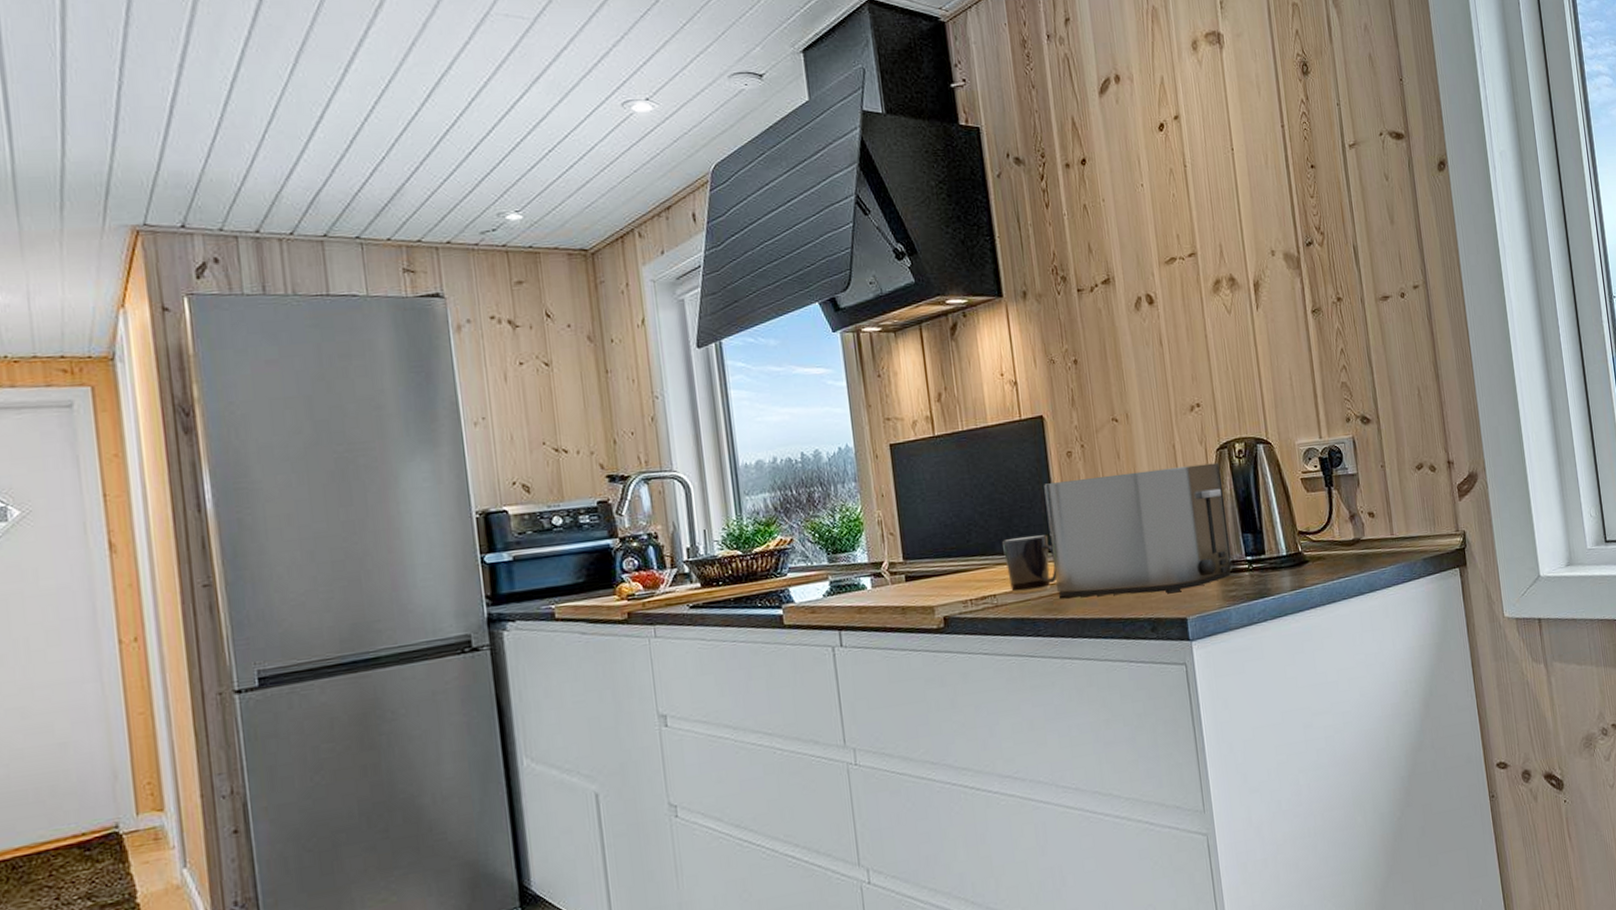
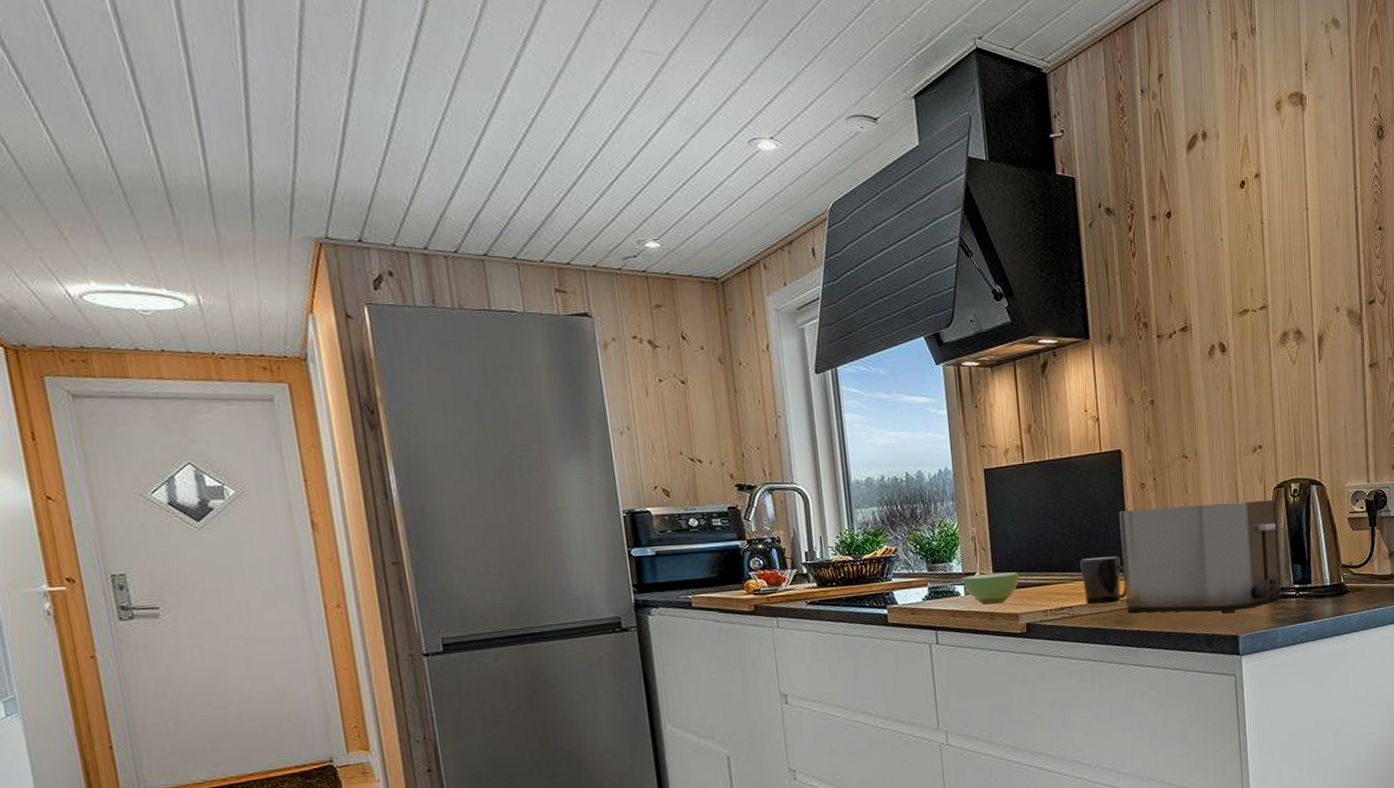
bowl: none [867,558,934,598] -> present [961,572,1020,606]

